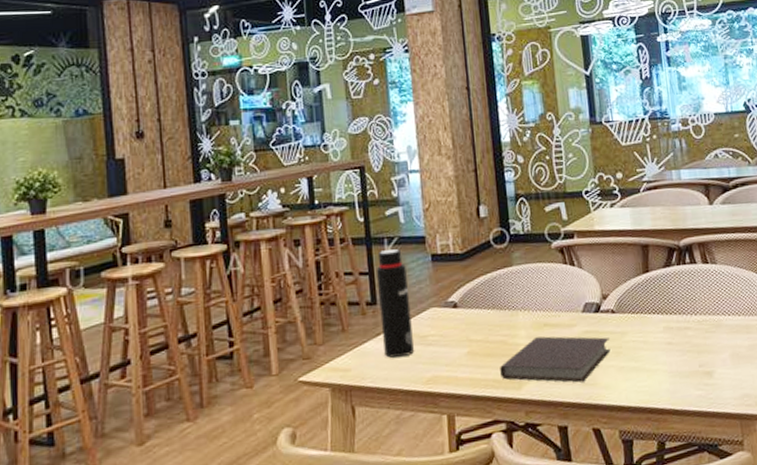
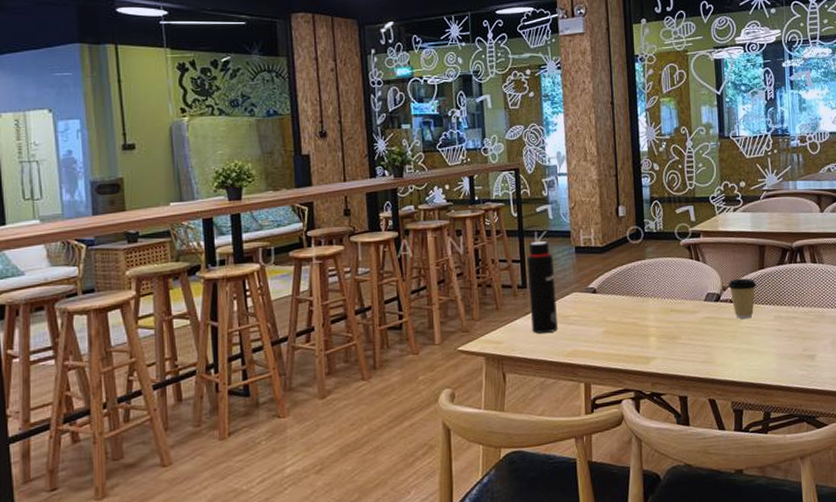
notebook: present [500,336,611,383] -> none [631,320,727,360]
coffee cup: none [608,284,642,332] -> present [728,278,757,319]

